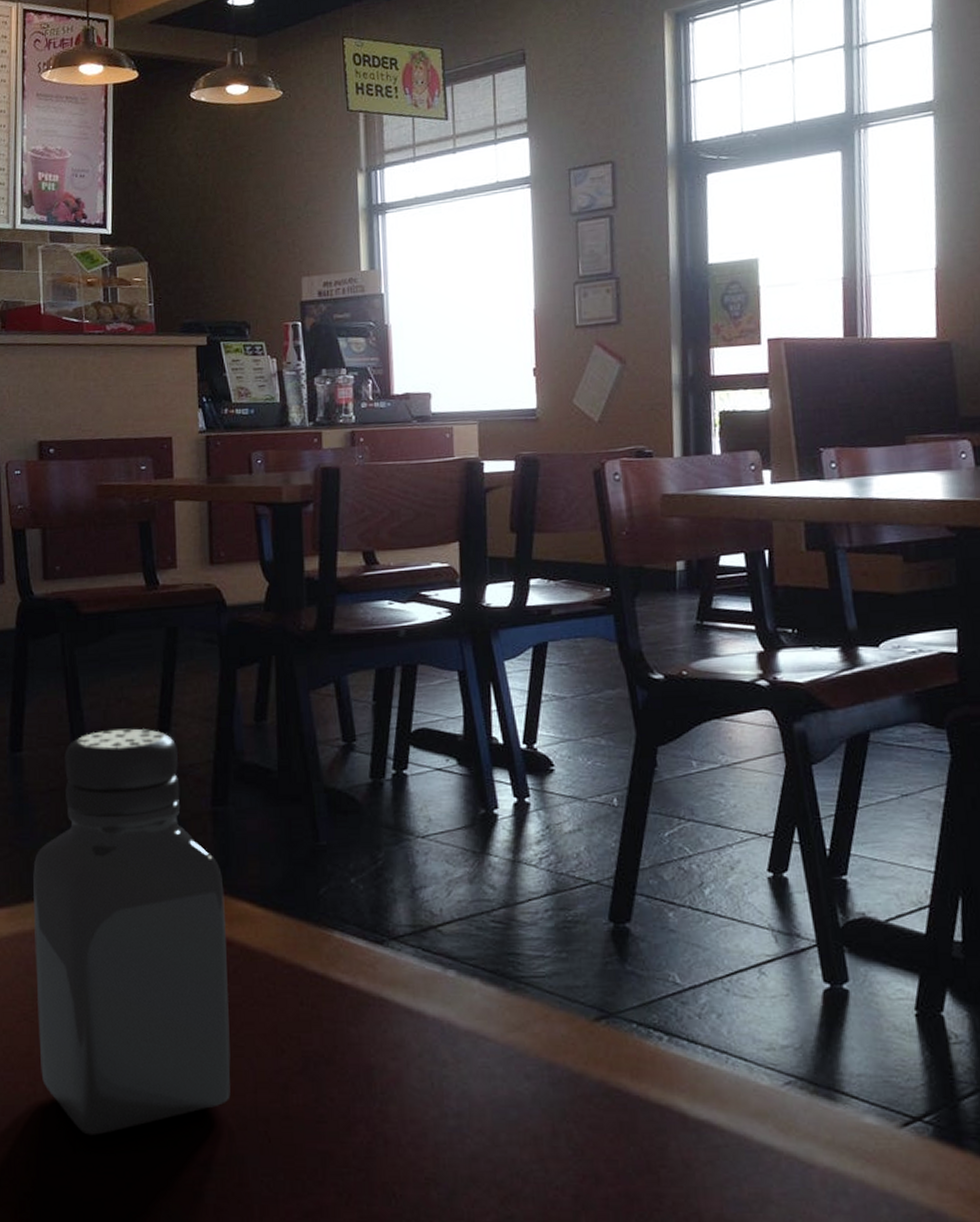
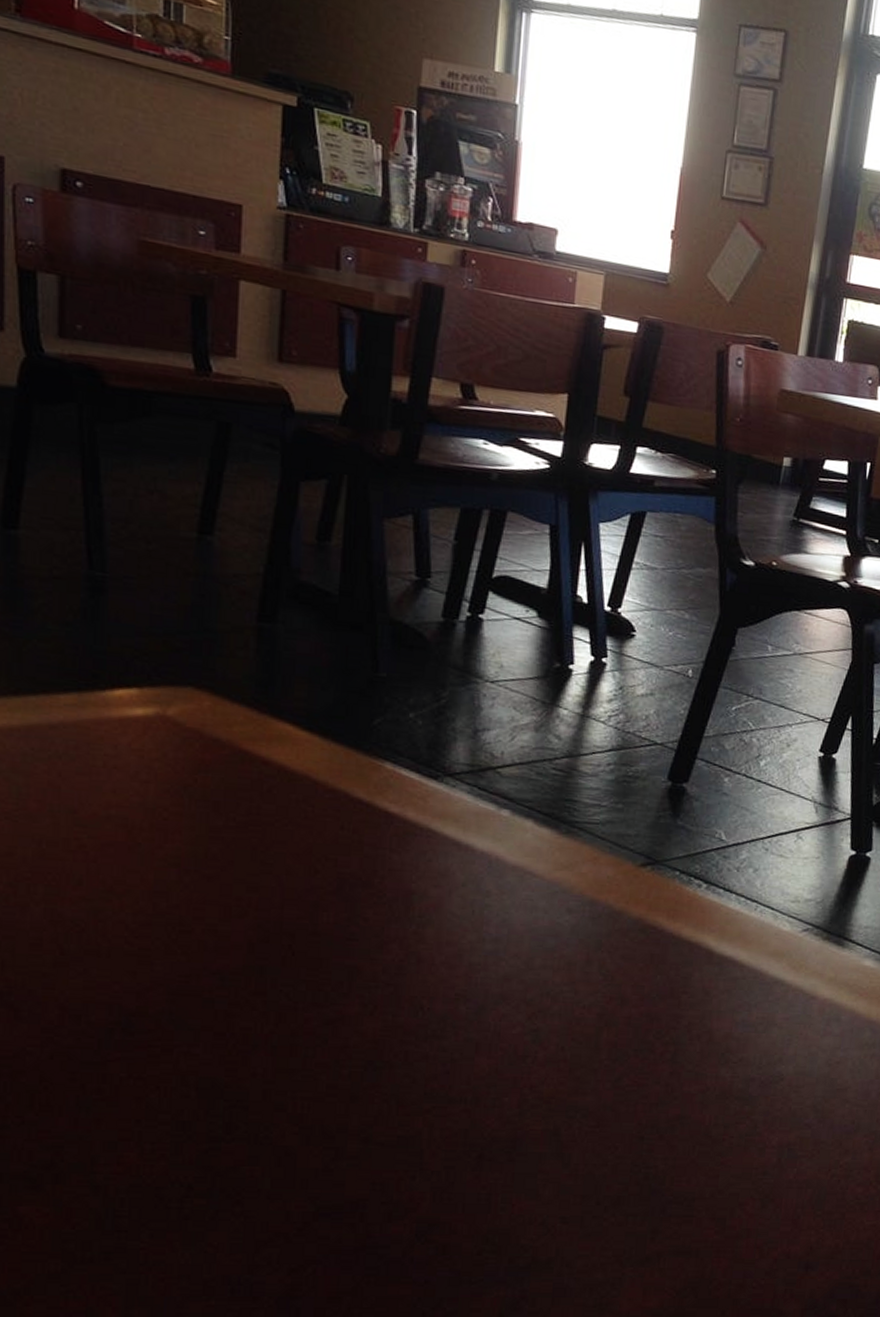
saltshaker: present [33,728,231,1135] -> none [23,522,264,940]

